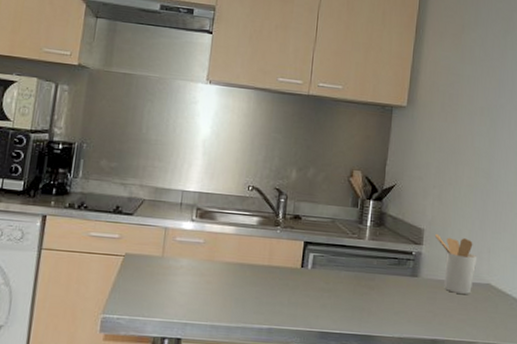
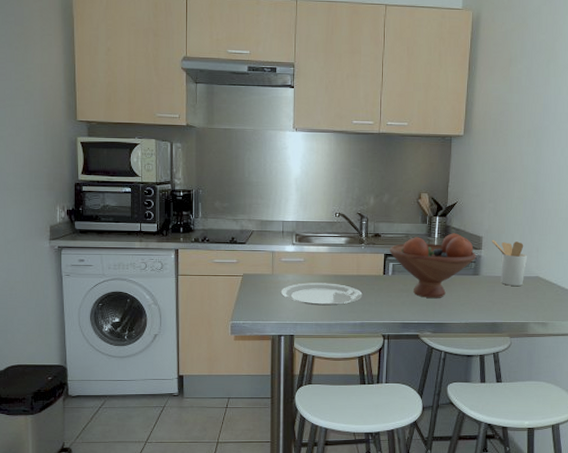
plate: none [171,270,274,303] -> present [282,283,363,306]
fruit bowl: none [310,222,416,303] -> present [389,233,477,298]

